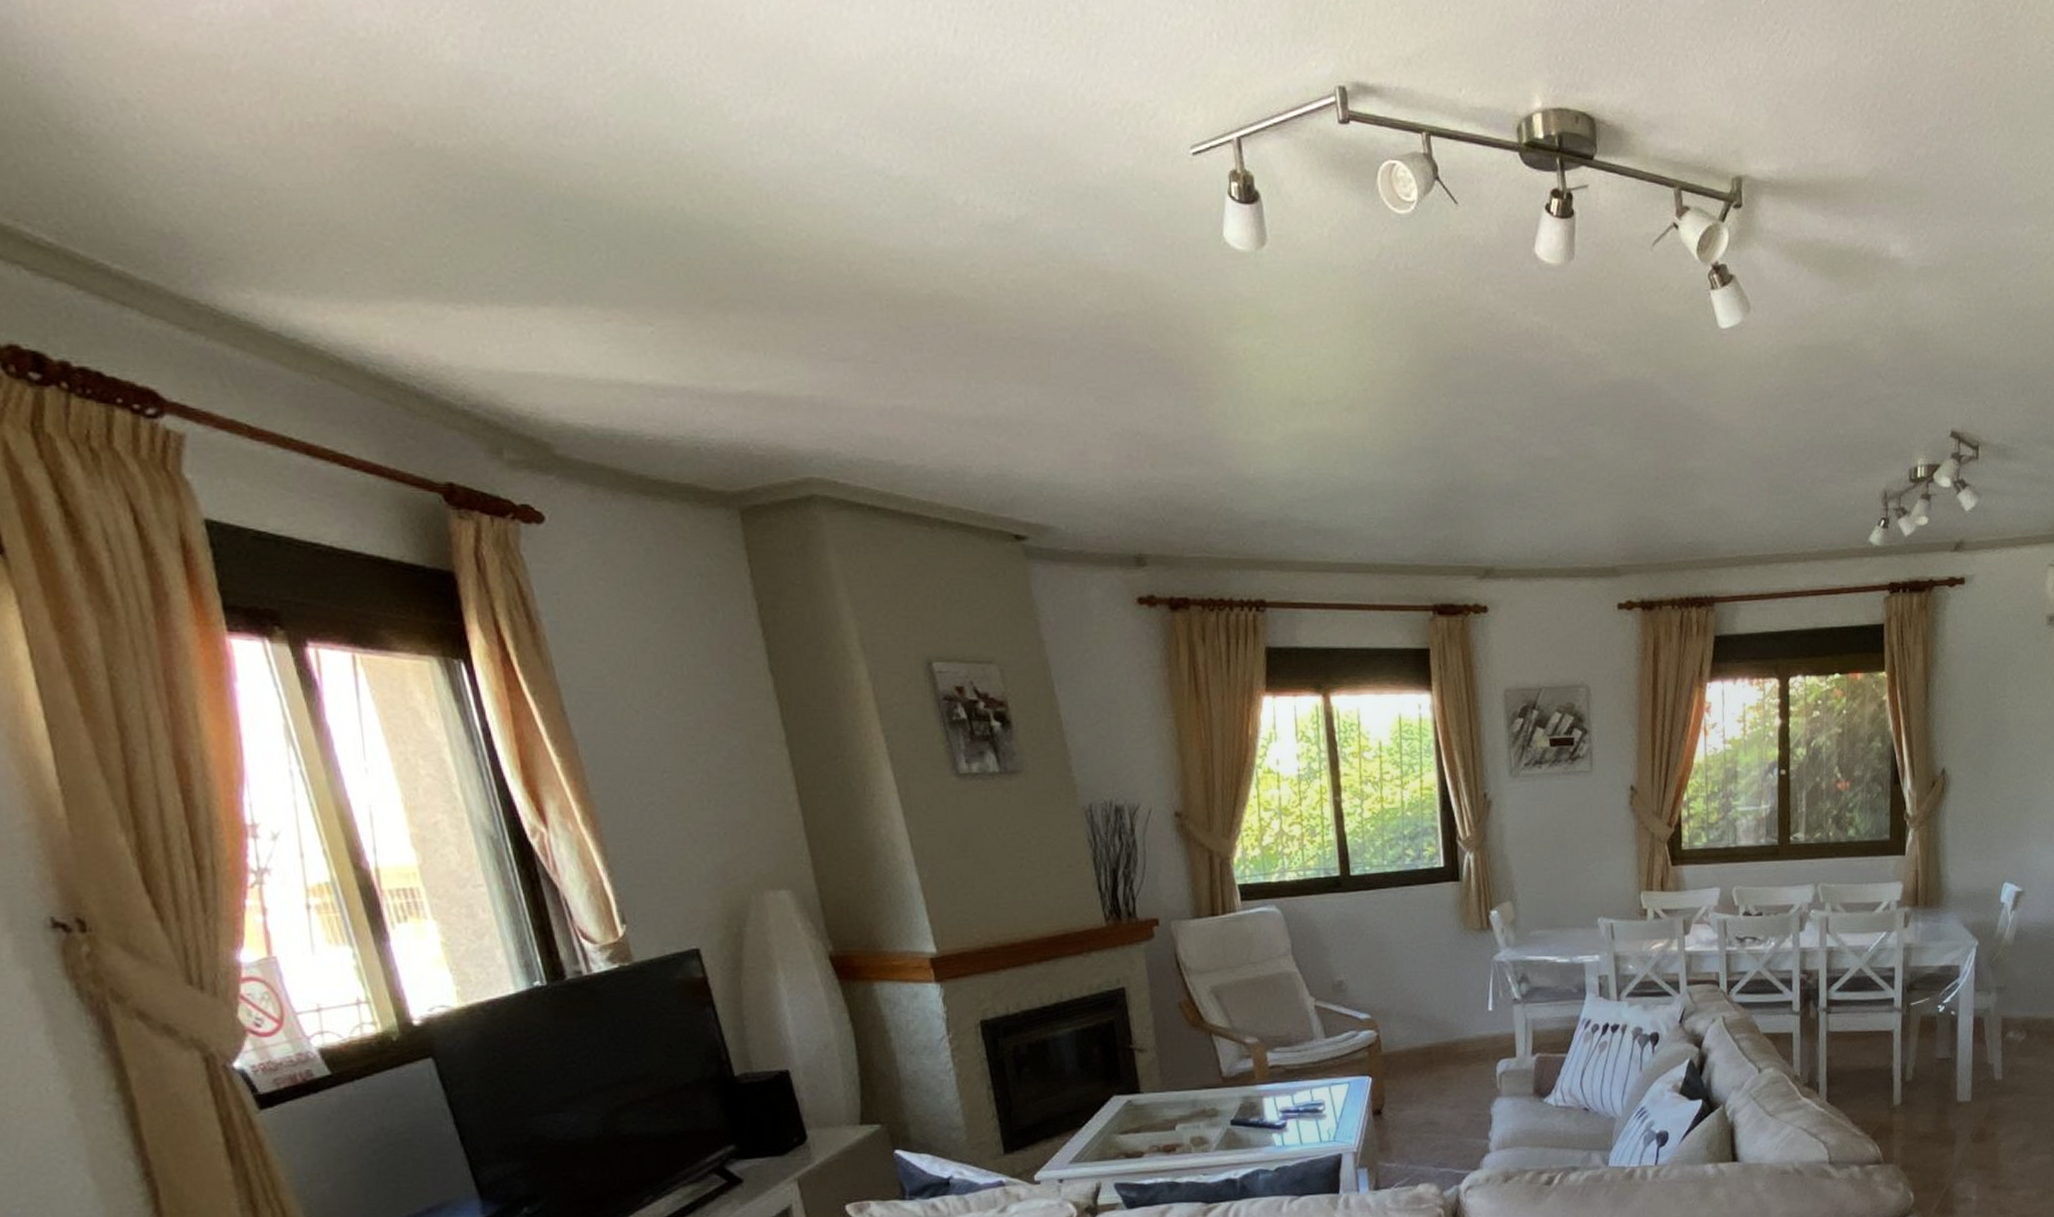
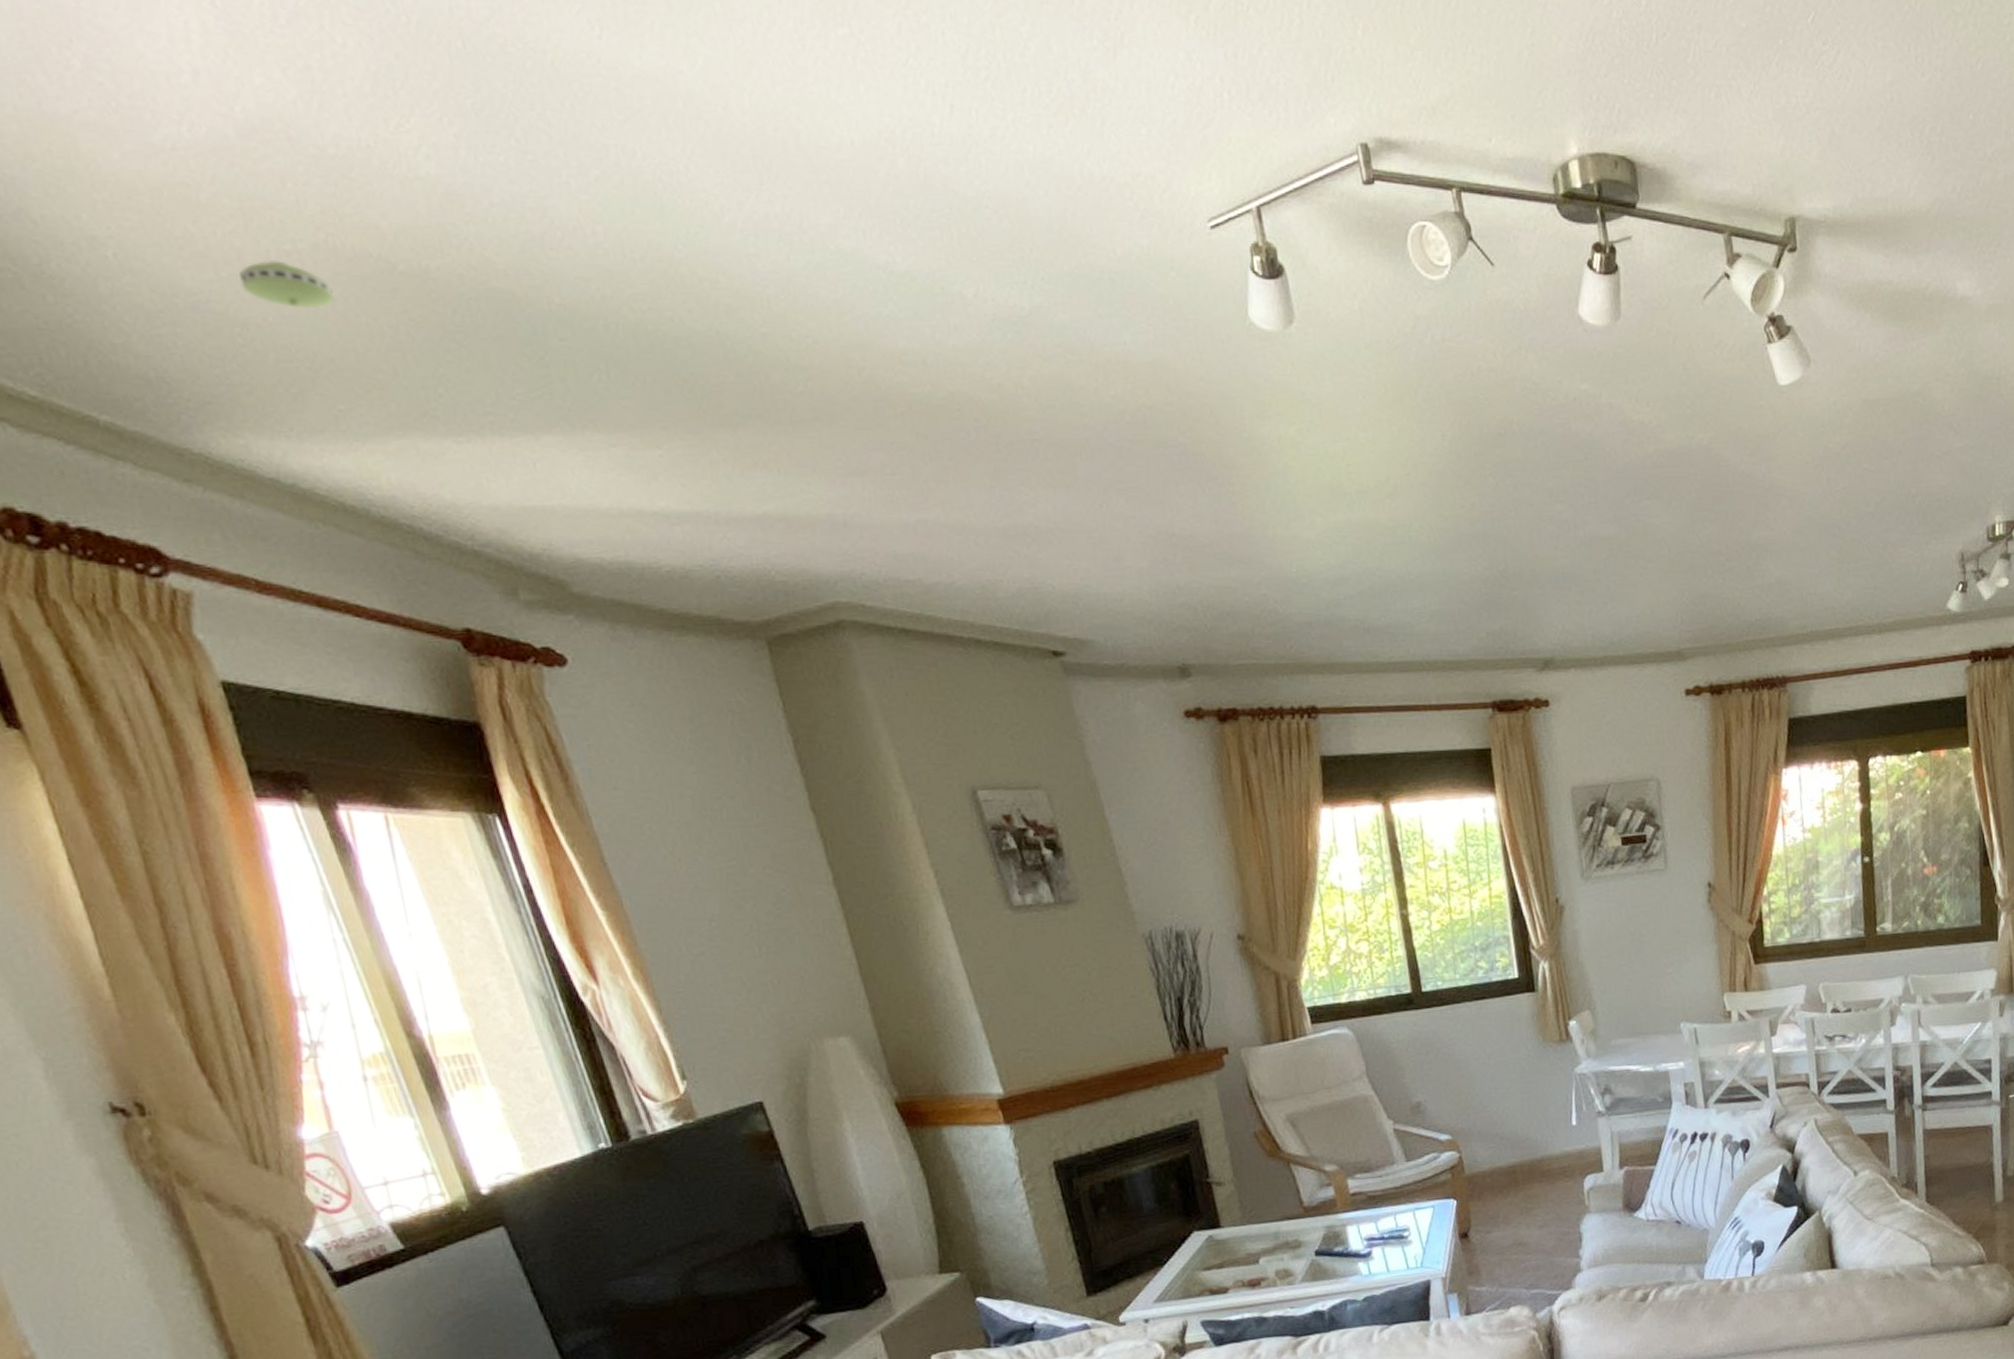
smoke detector: none [261,131,351,178] -> present [239,261,334,309]

